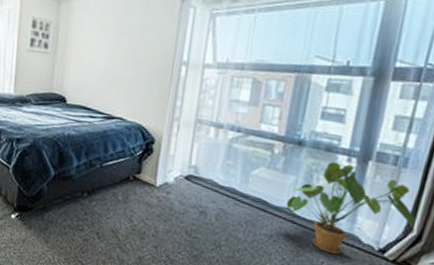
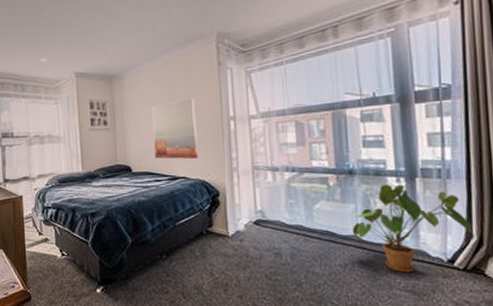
wall art: none [93,34,148,101] -> present [151,98,198,160]

